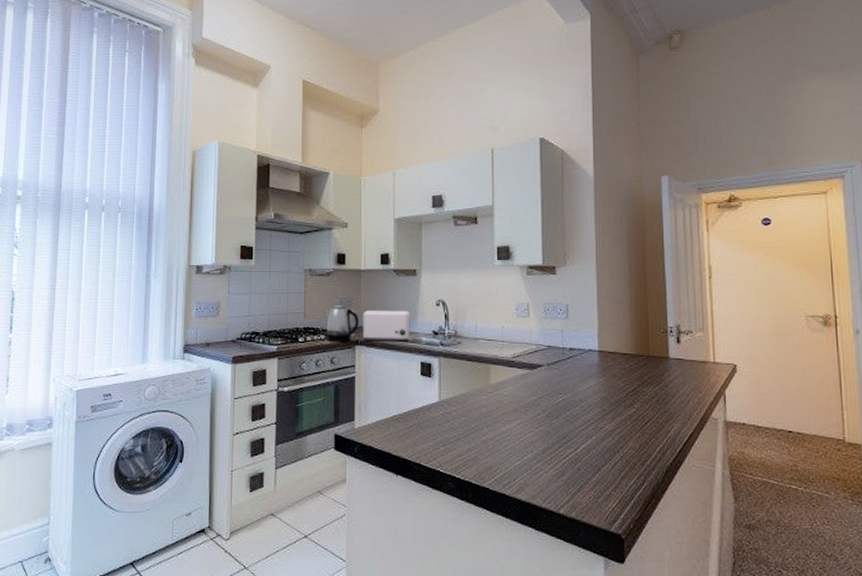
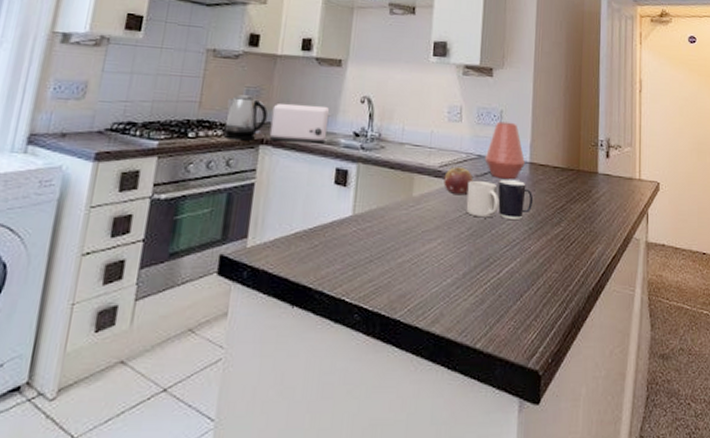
fruit: none [517,357,545,382] -> present [444,167,473,196]
cup: none [540,368,572,401] -> present [466,180,500,218]
vase: none [554,315,594,367] -> present [484,121,525,180]
mug: none [569,367,605,403] -> present [497,180,534,221]

